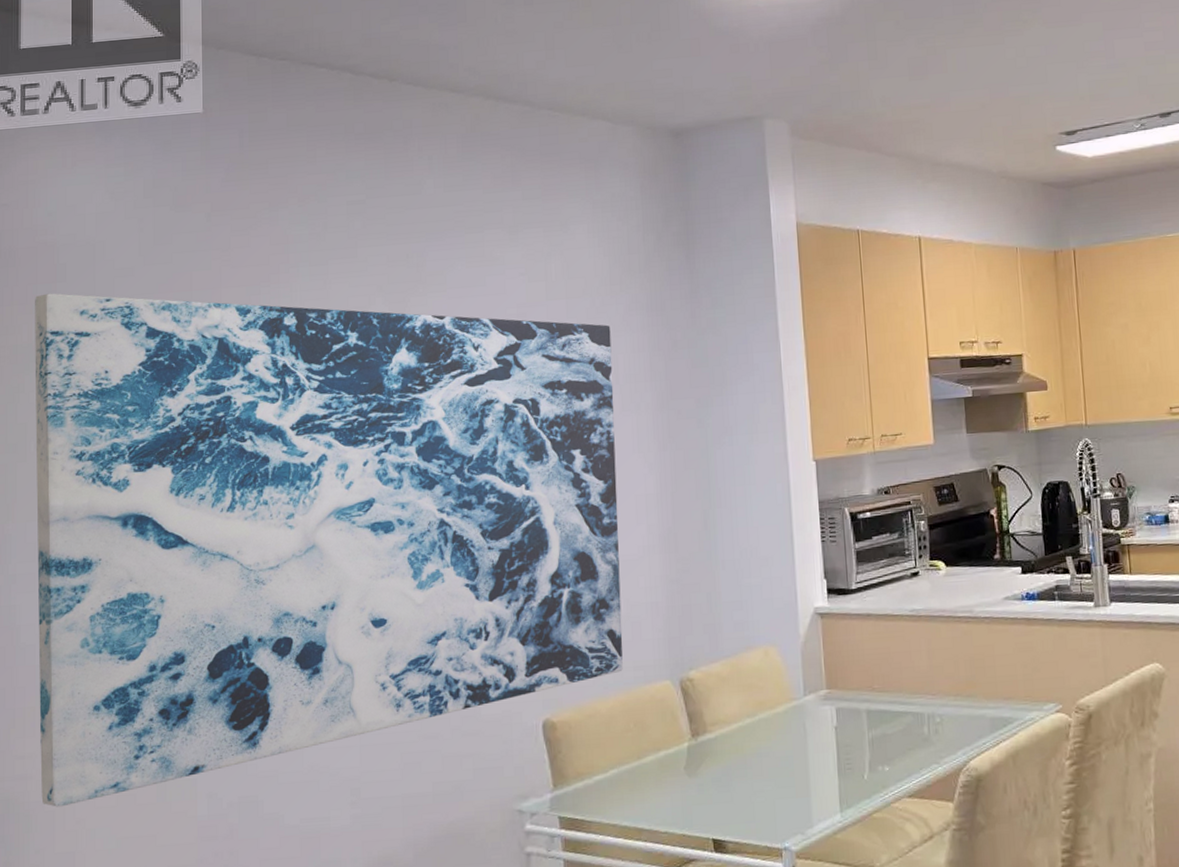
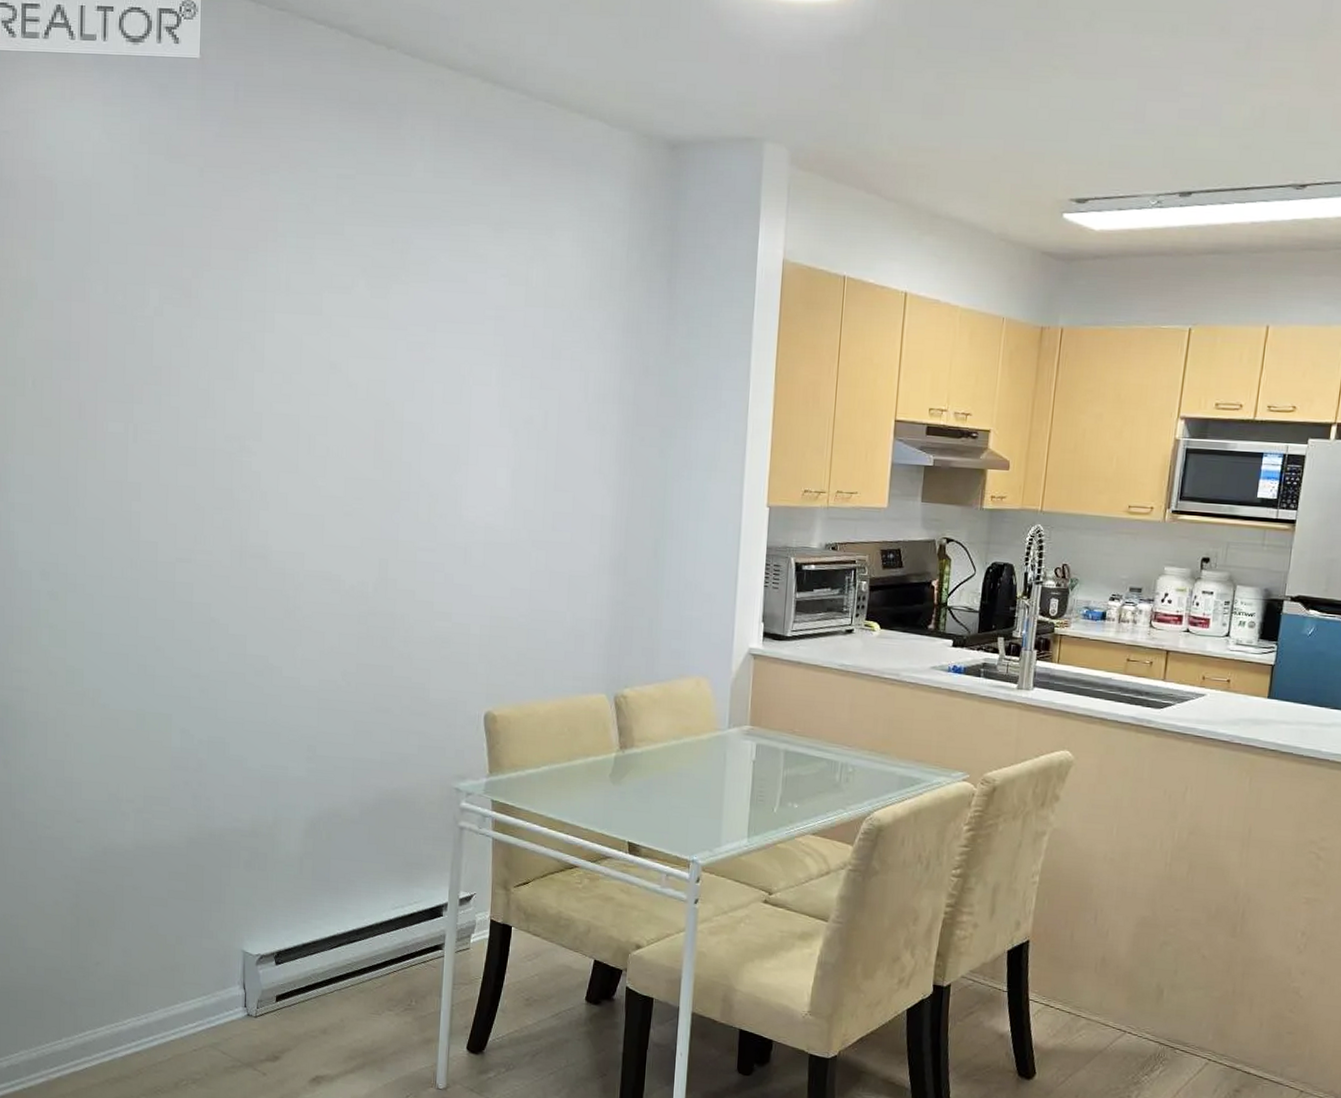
wall art: present [35,293,623,807] -> none [33,230,585,720]

